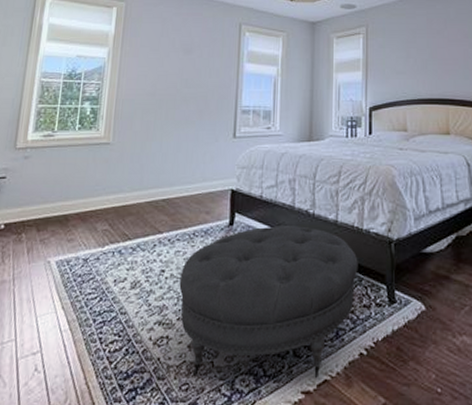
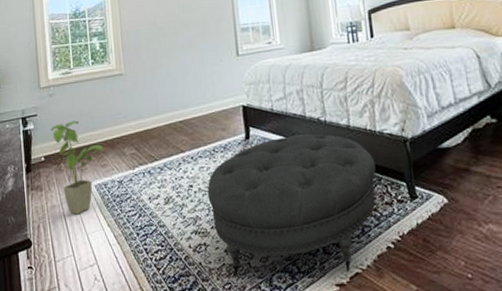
house plant: none [17,187,76,293] -> present [50,120,105,215]

